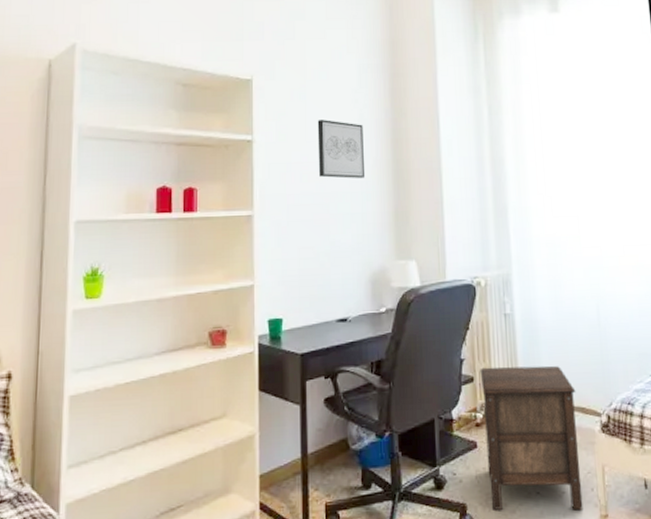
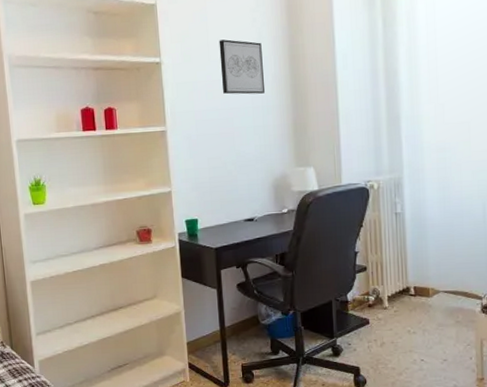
nightstand: present [480,365,583,511] -> none [372,257,462,374]

